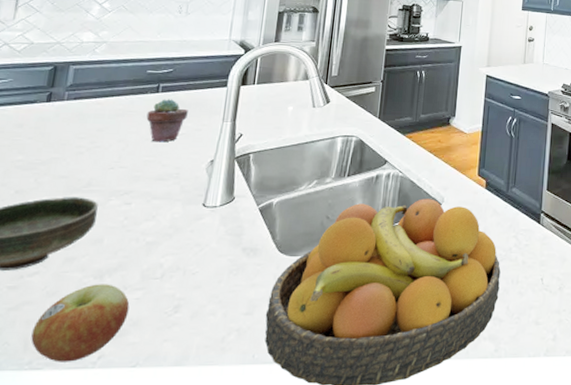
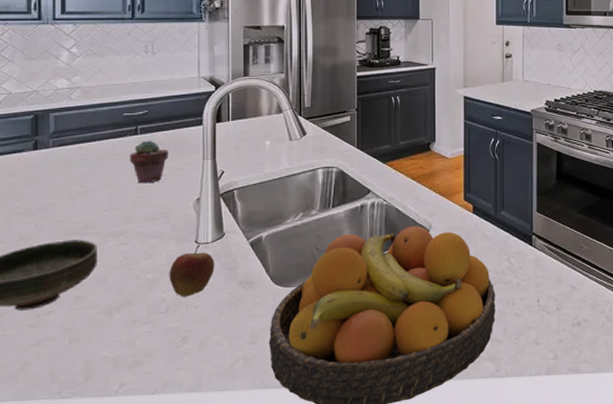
apple: present [31,284,130,362] -> none [57,319,141,391]
fruit: none [169,207,221,262] -> present [169,244,215,297]

